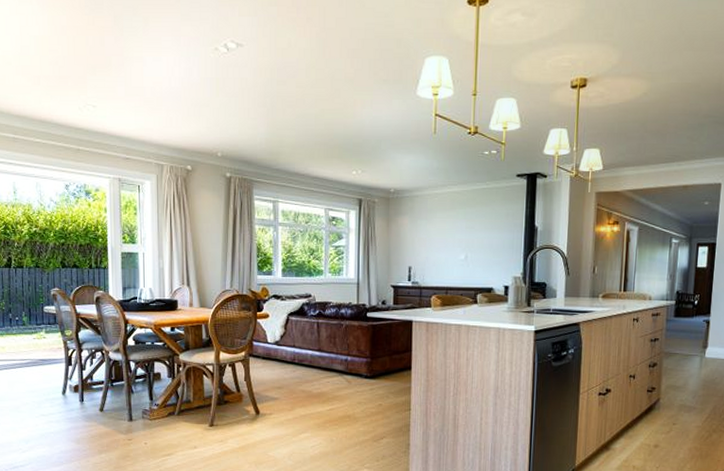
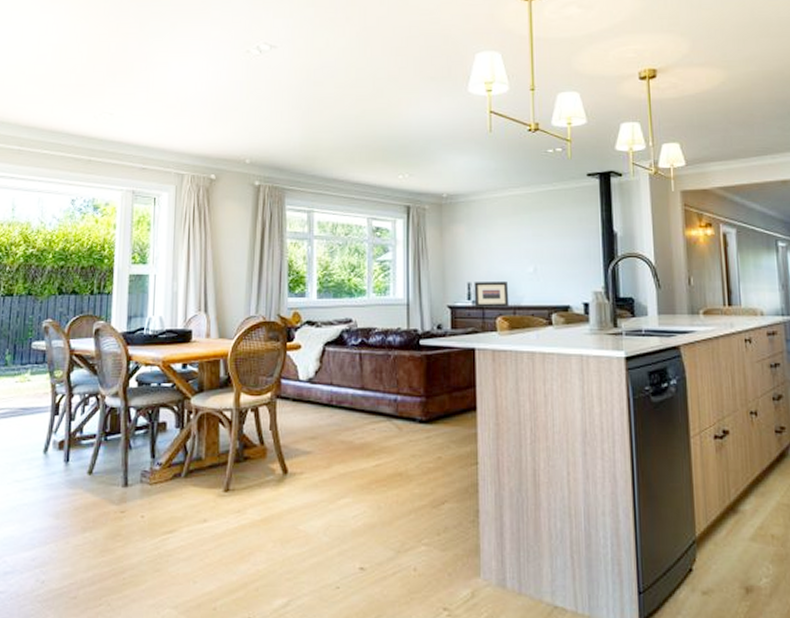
picture frame: none [413,266,443,288] -> present [474,282,509,307]

